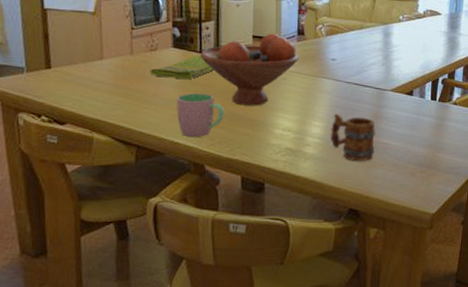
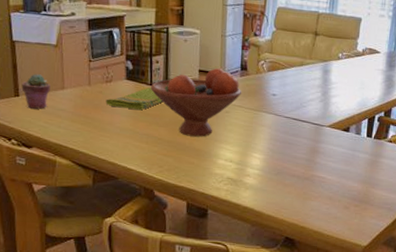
potted succulent: none [53,44,87,82] -> present [21,74,50,109]
cup: present [176,93,224,137] -> none [129,122,172,164]
mug: present [330,114,376,162] -> none [269,147,313,194]

